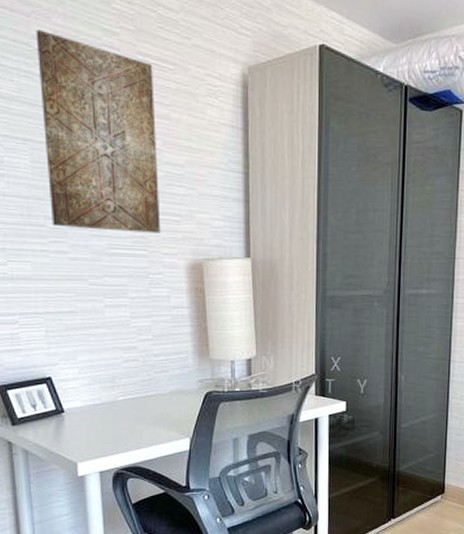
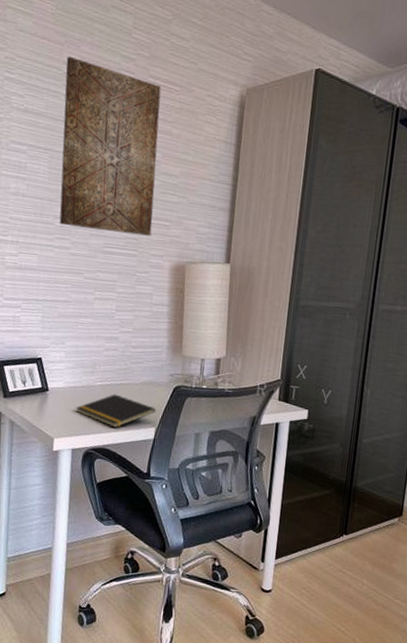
notepad: none [98,408,188,443] -> present [75,394,156,428]

